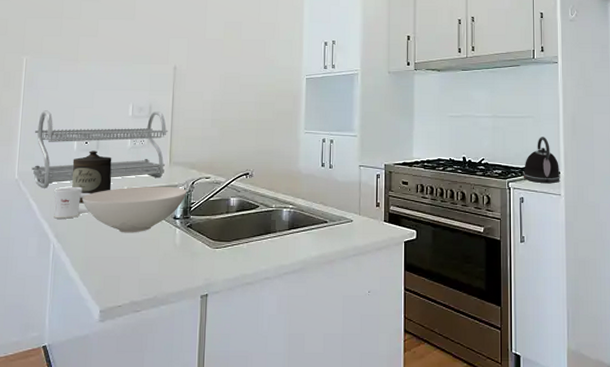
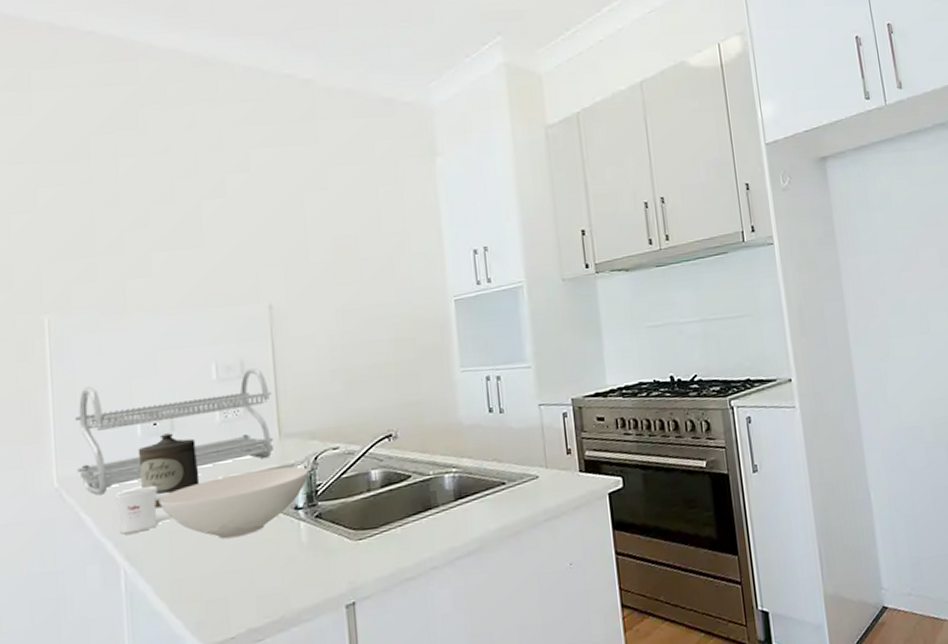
kettle: present [523,137,560,184] -> none [746,338,792,396]

